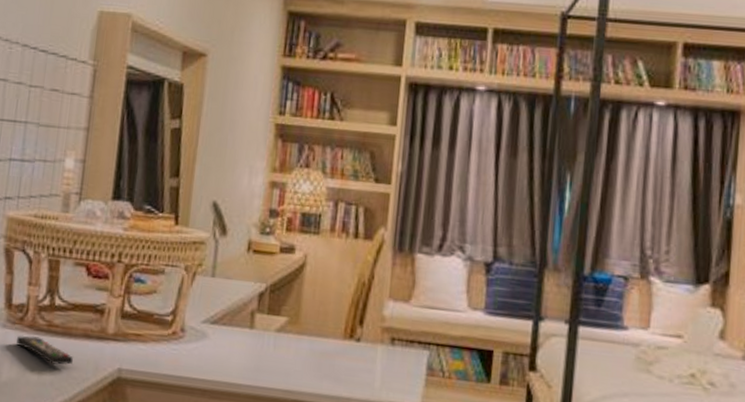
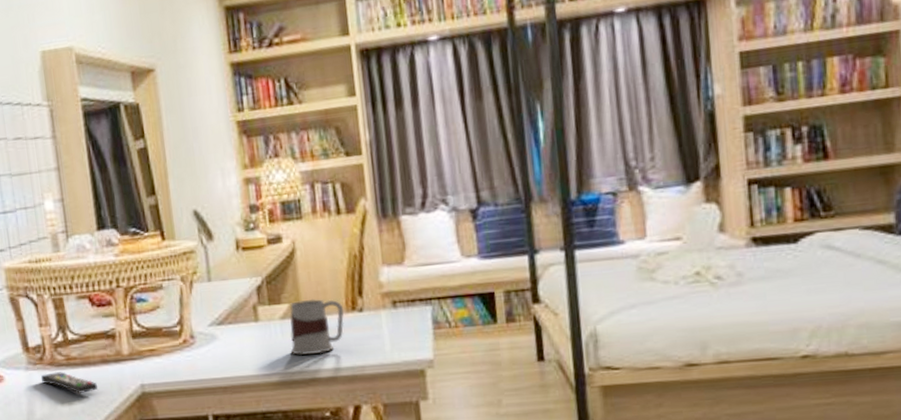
mug: none [279,316,342,377] -> present [289,298,345,355]

